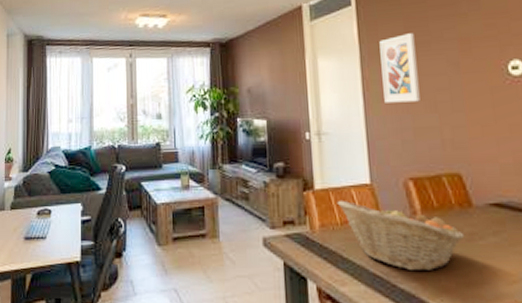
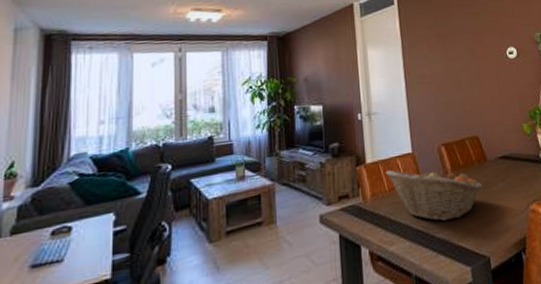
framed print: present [379,33,420,103] -> none [416,27,448,84]

